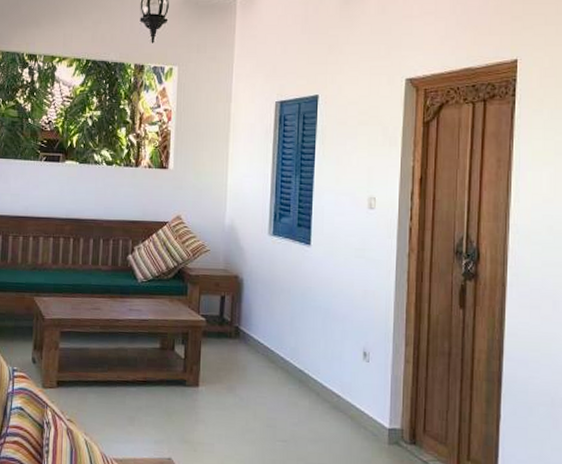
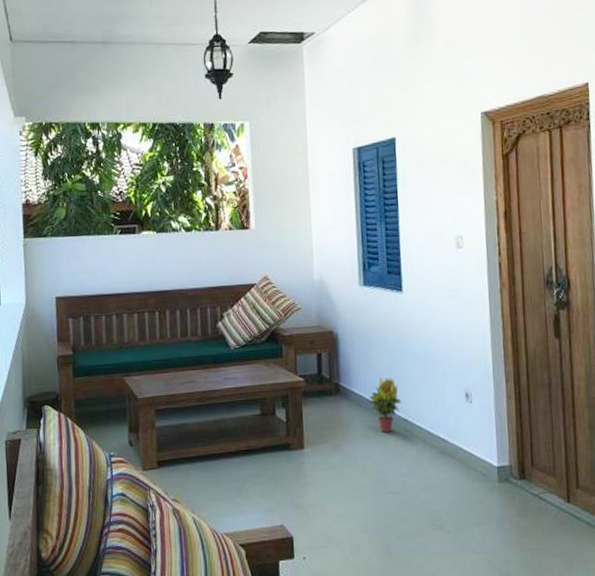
potted plant: none [267,327,300,381] -> present [369,377,402,433]

